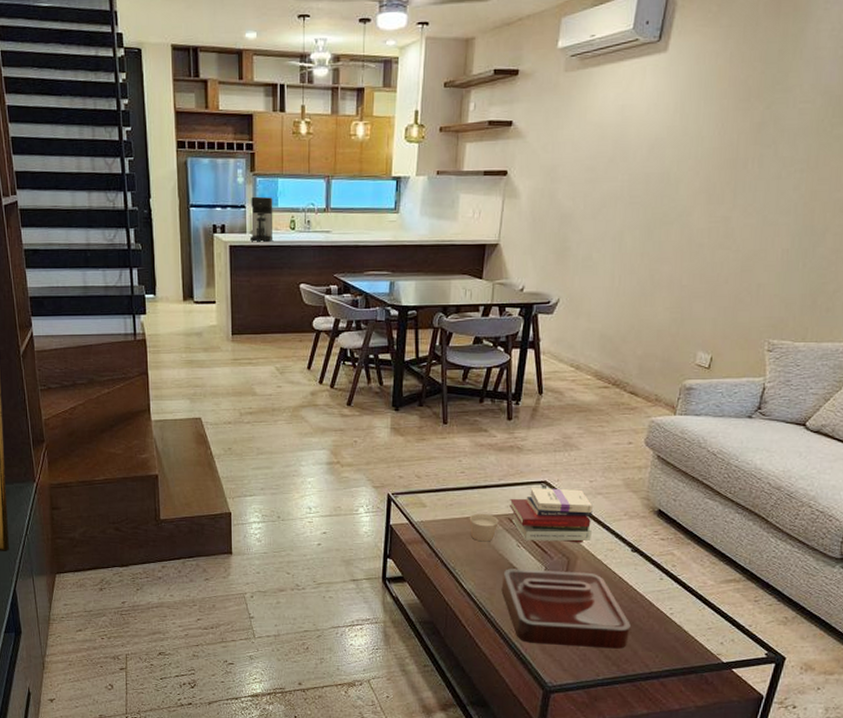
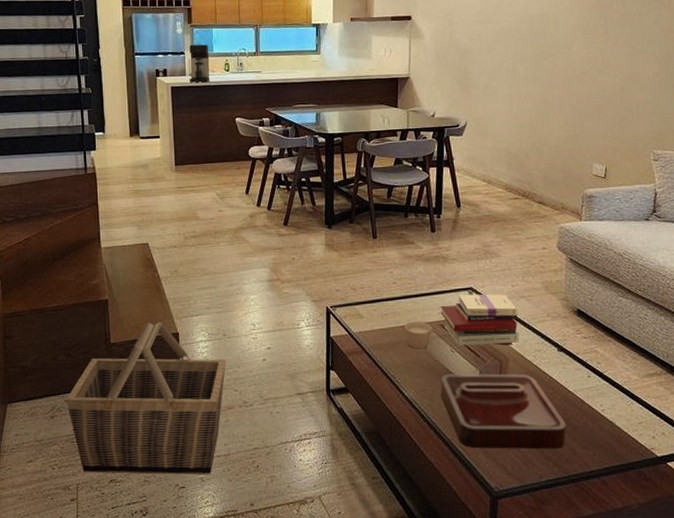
basket: none [114,500,280,654] -> present [66,321,226,475]

